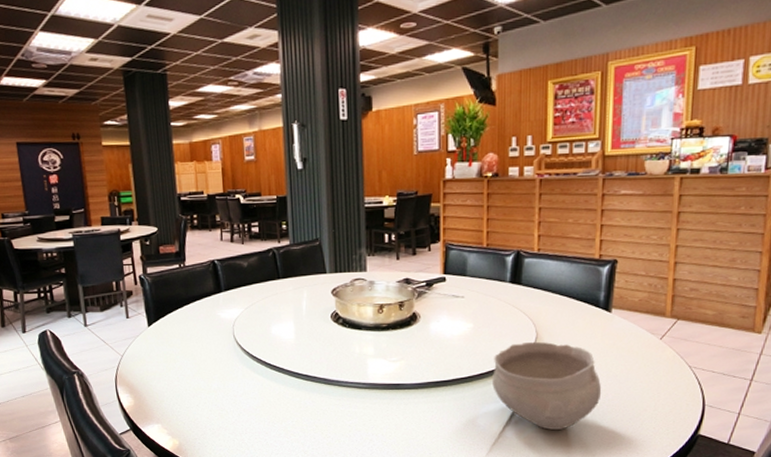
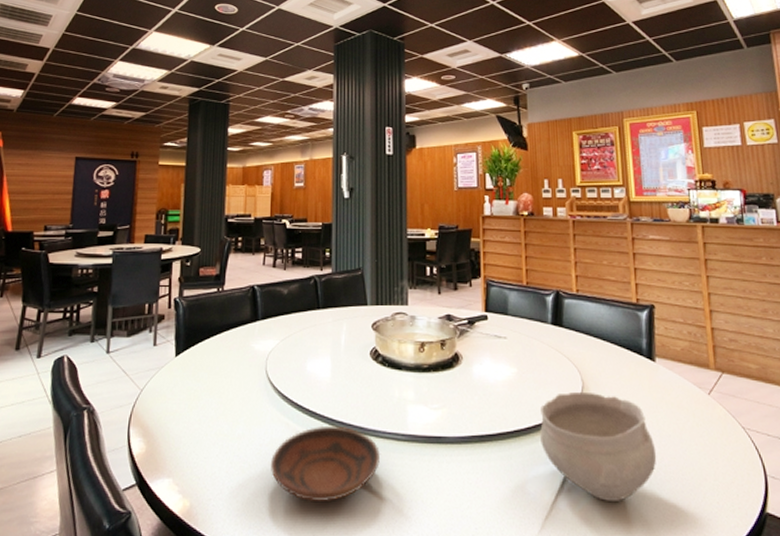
bowl: none [246,378,344,438] -> present [271,425,381,502]

